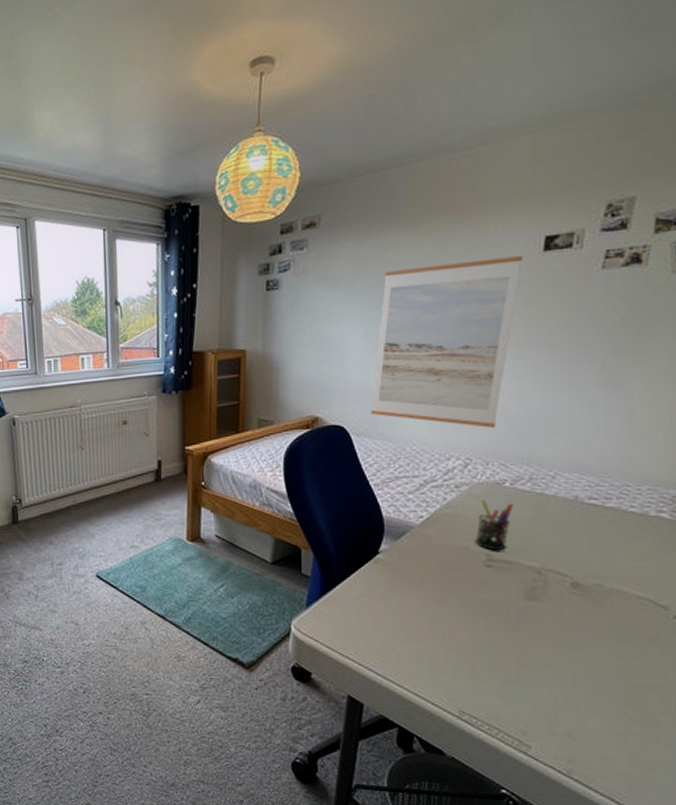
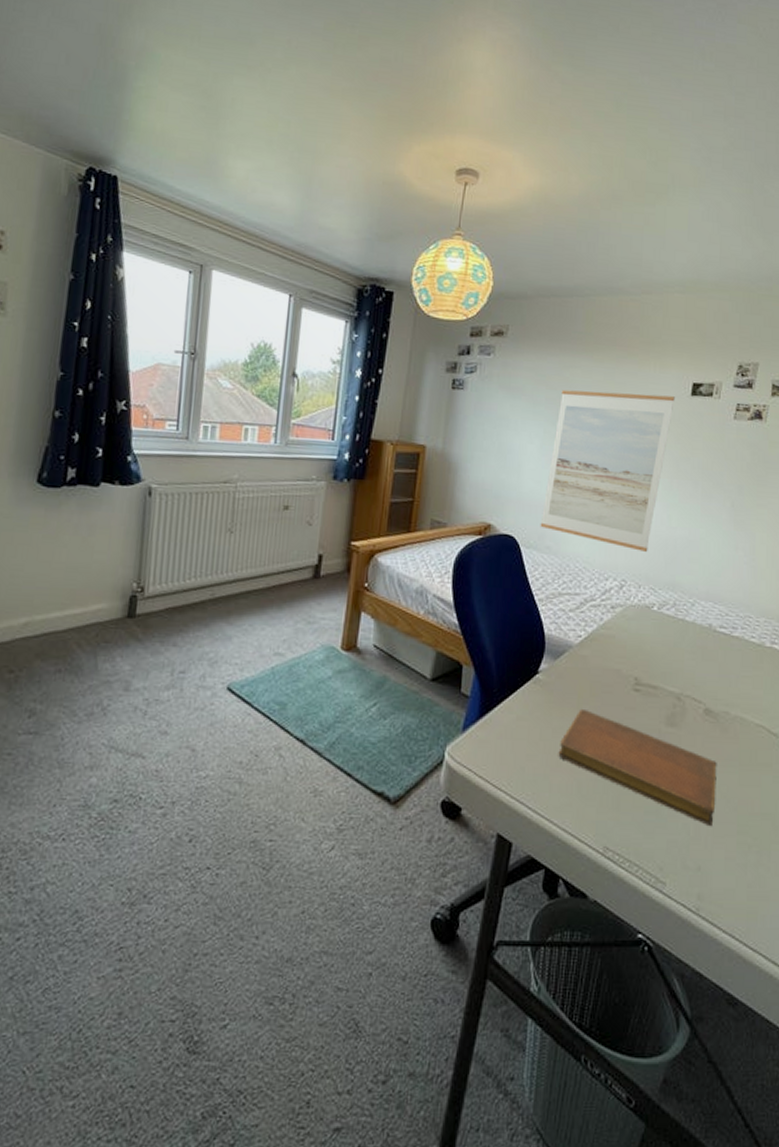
notebook: none [405,585,589,697] -> present [558,708,717,827]
pen holder: present [475,500,513,551] -> none [626,622,659,675]

